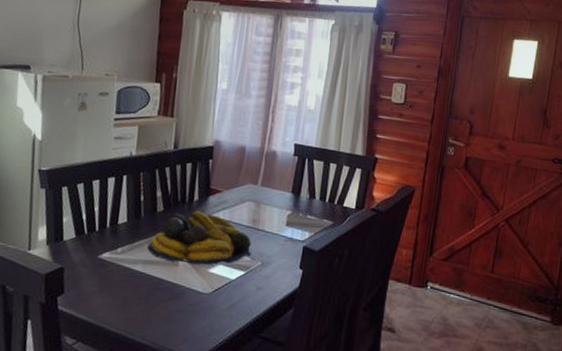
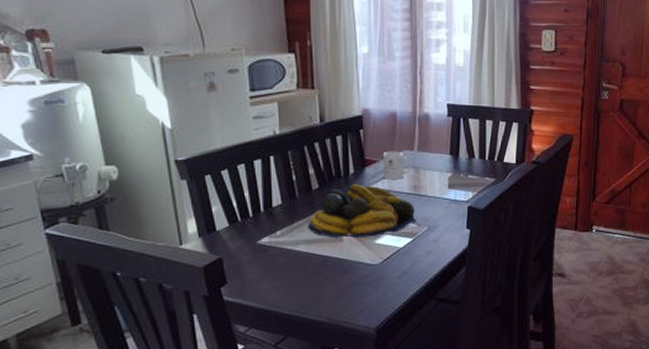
mug: none [225,183,254,212] -> present [382,151,412,180]

